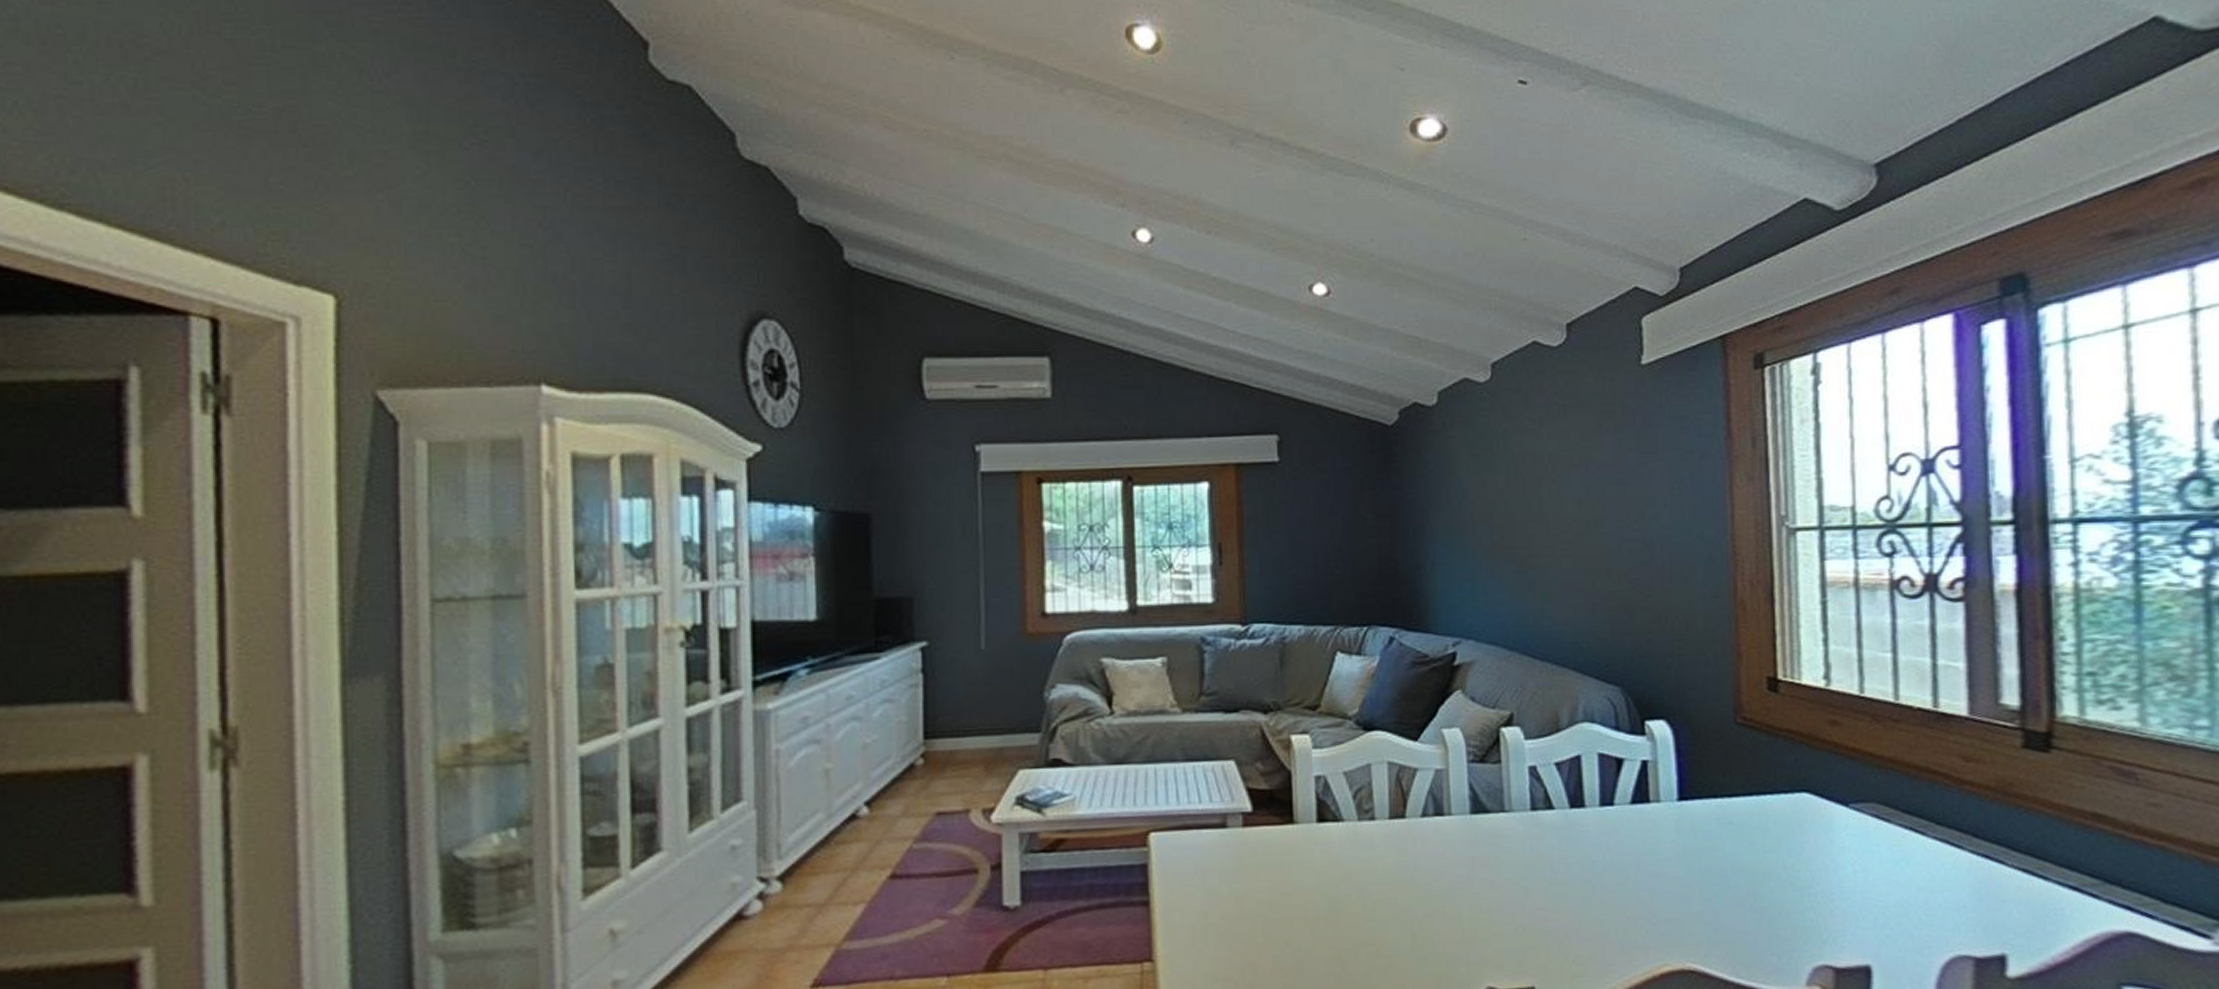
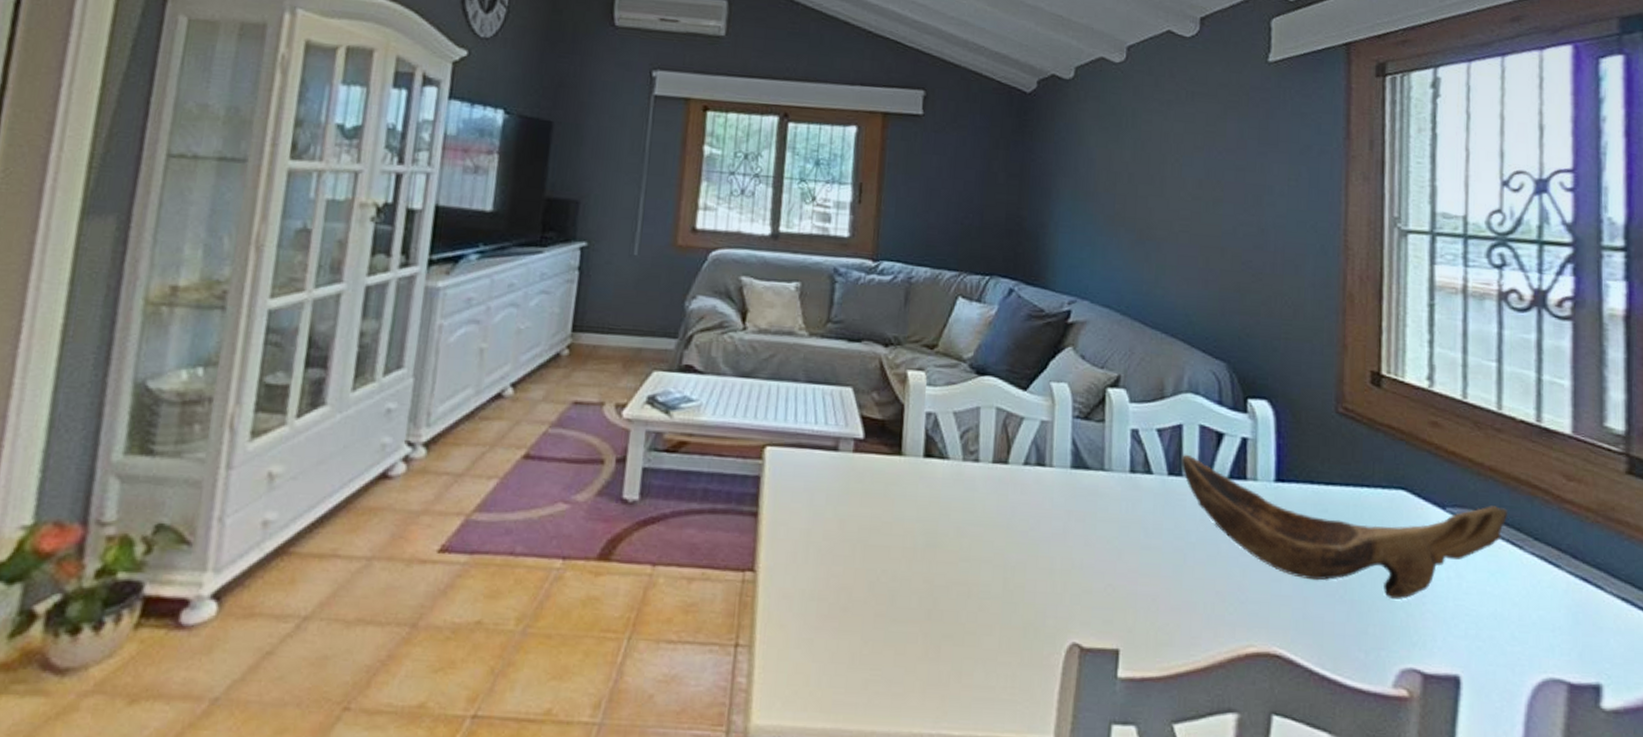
decorative bowl: none [1581,784,1910,901] -> present [1180,454,1508,600]

